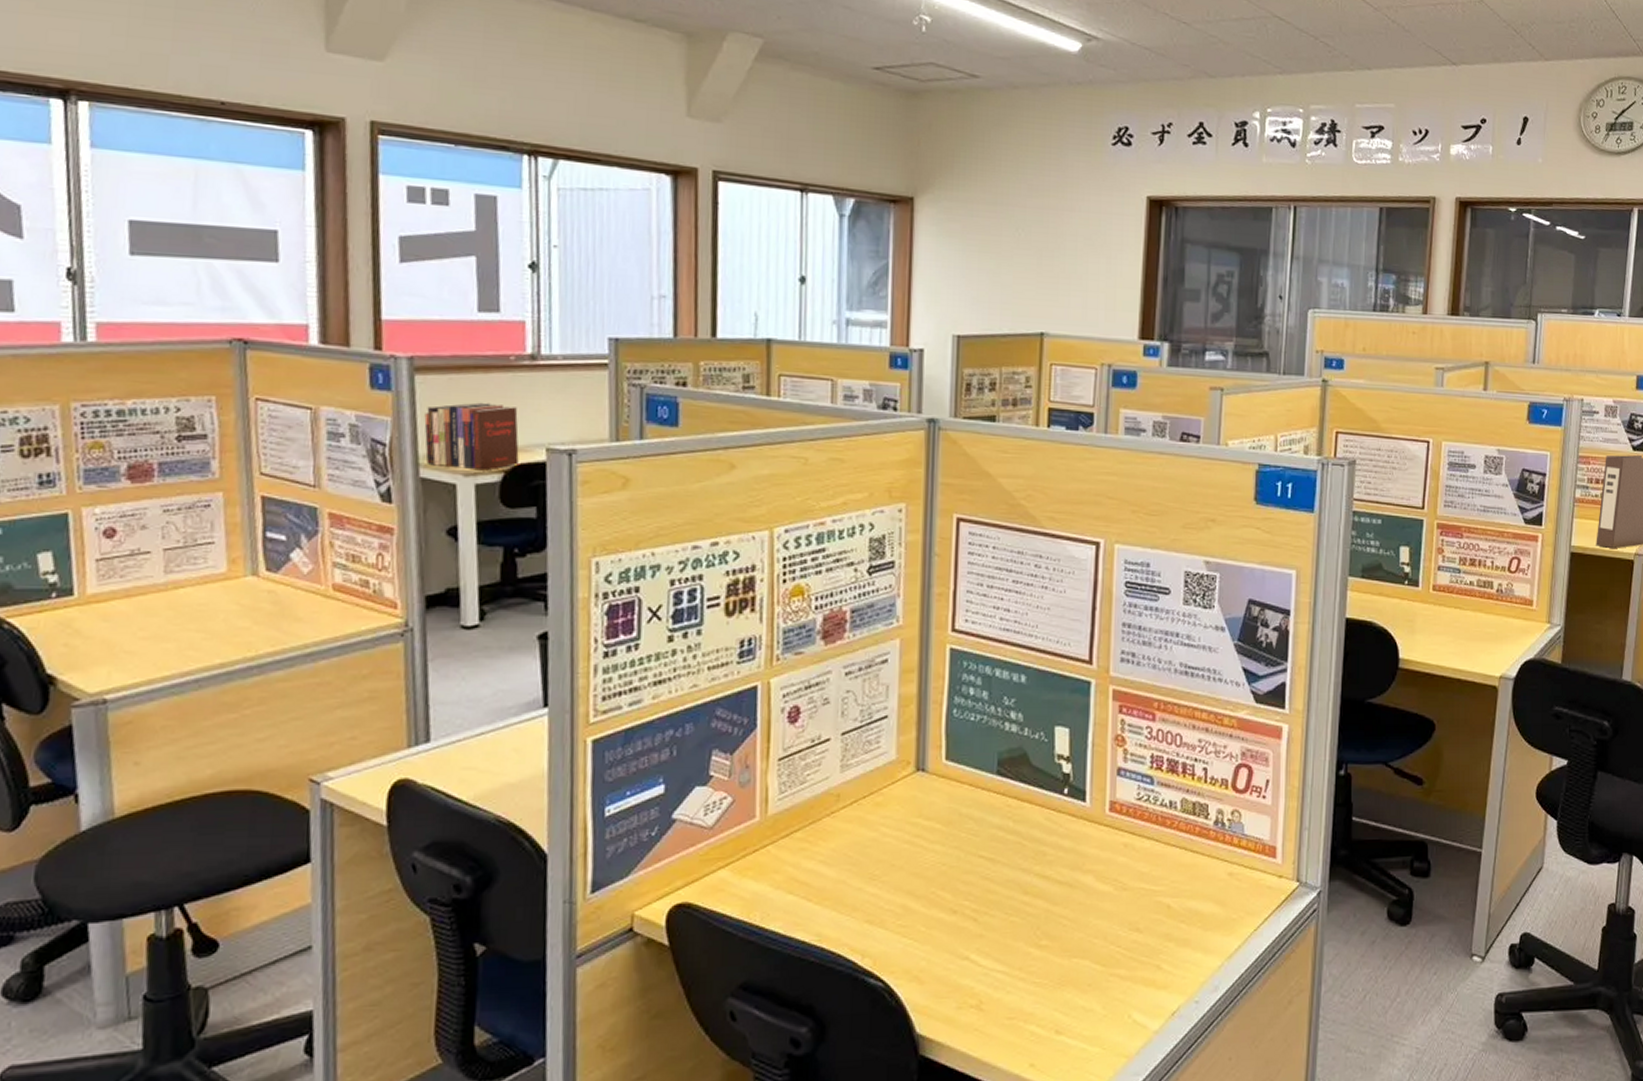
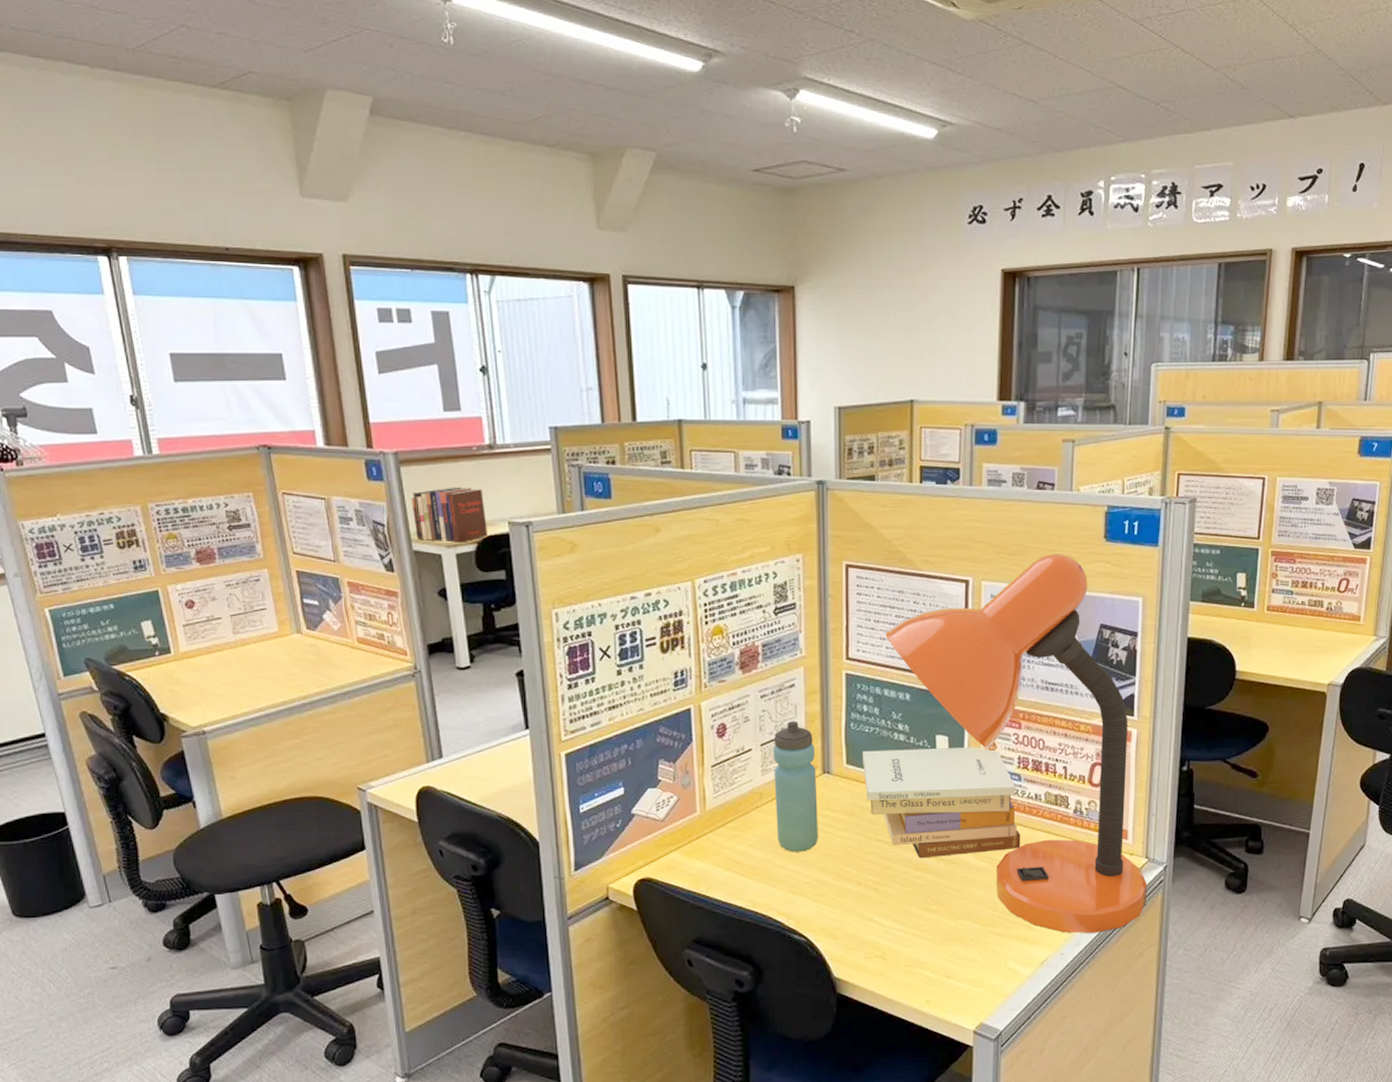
water bottle: none [855,705,909,871] -> present [773,721,818,852]
books: none [965,740,1152,880] -> present [863,745,1021,859]
desk lamp: none [999,516,1298,977] -> present [885,554,1147,934]

